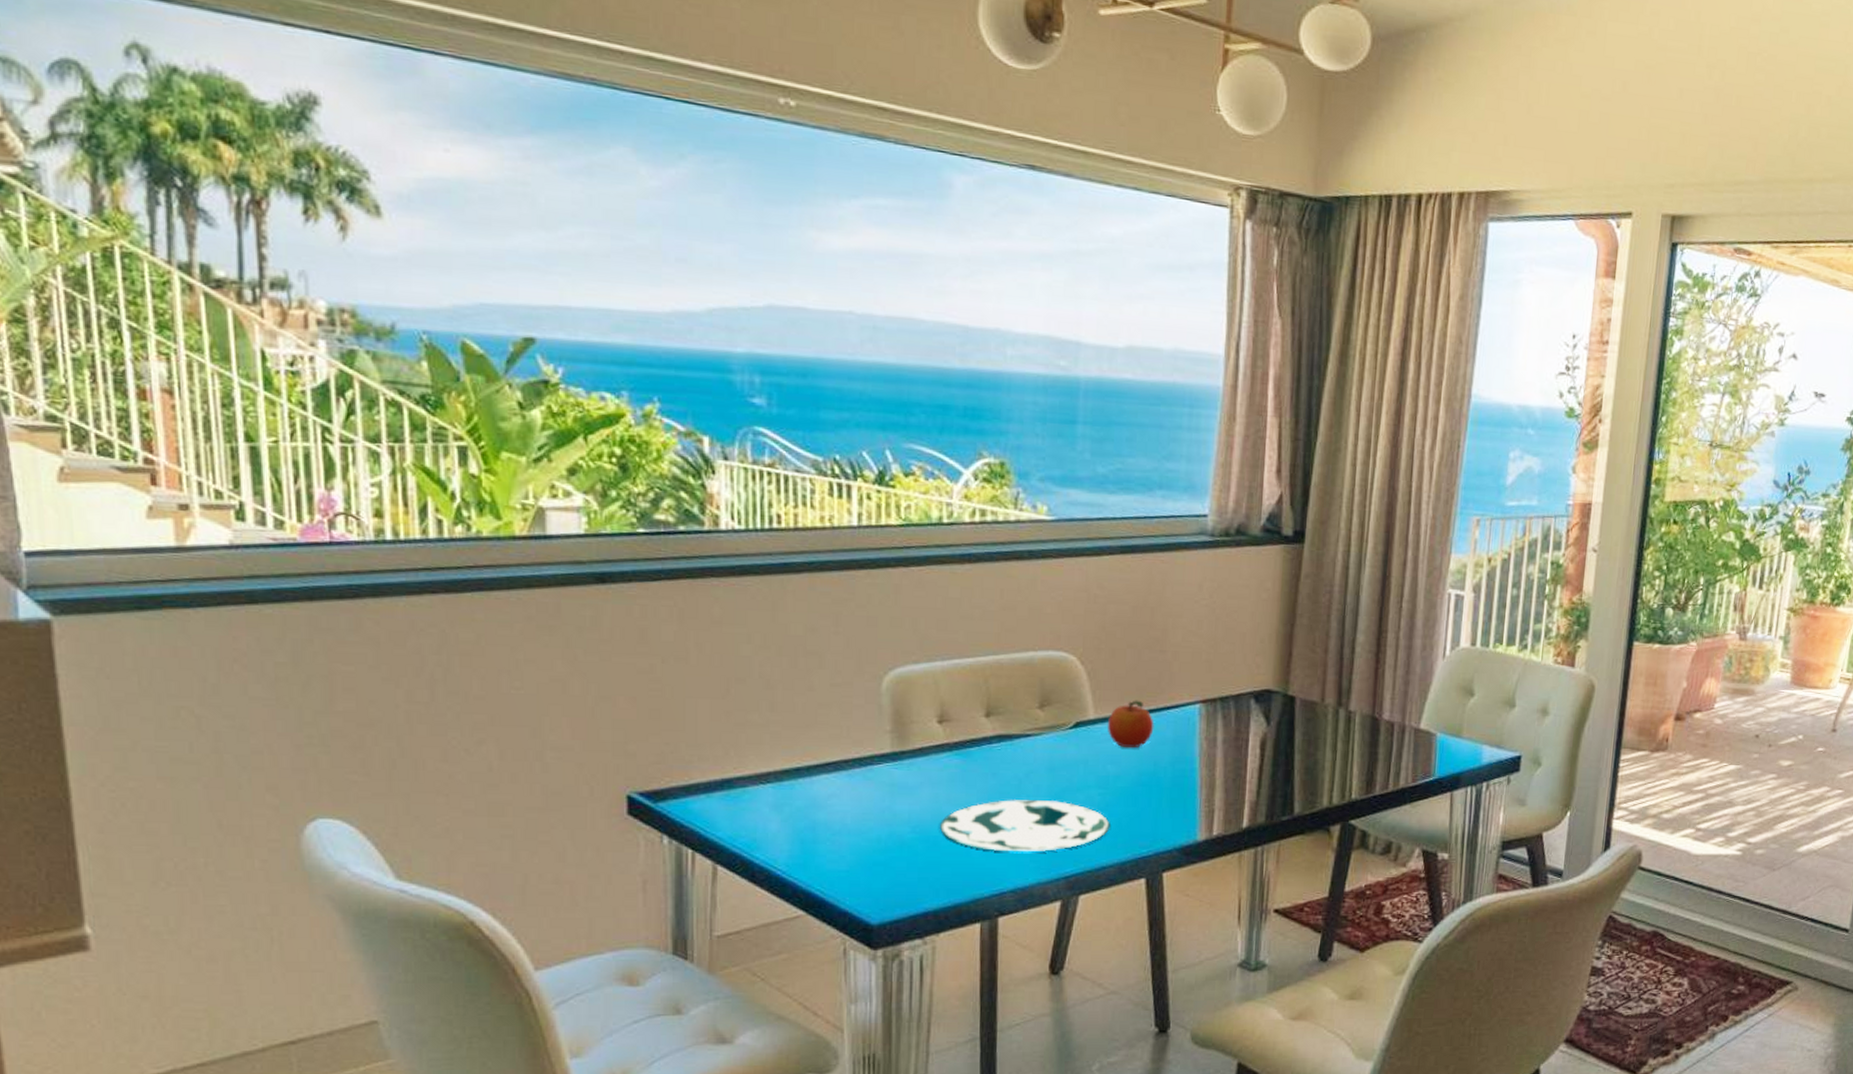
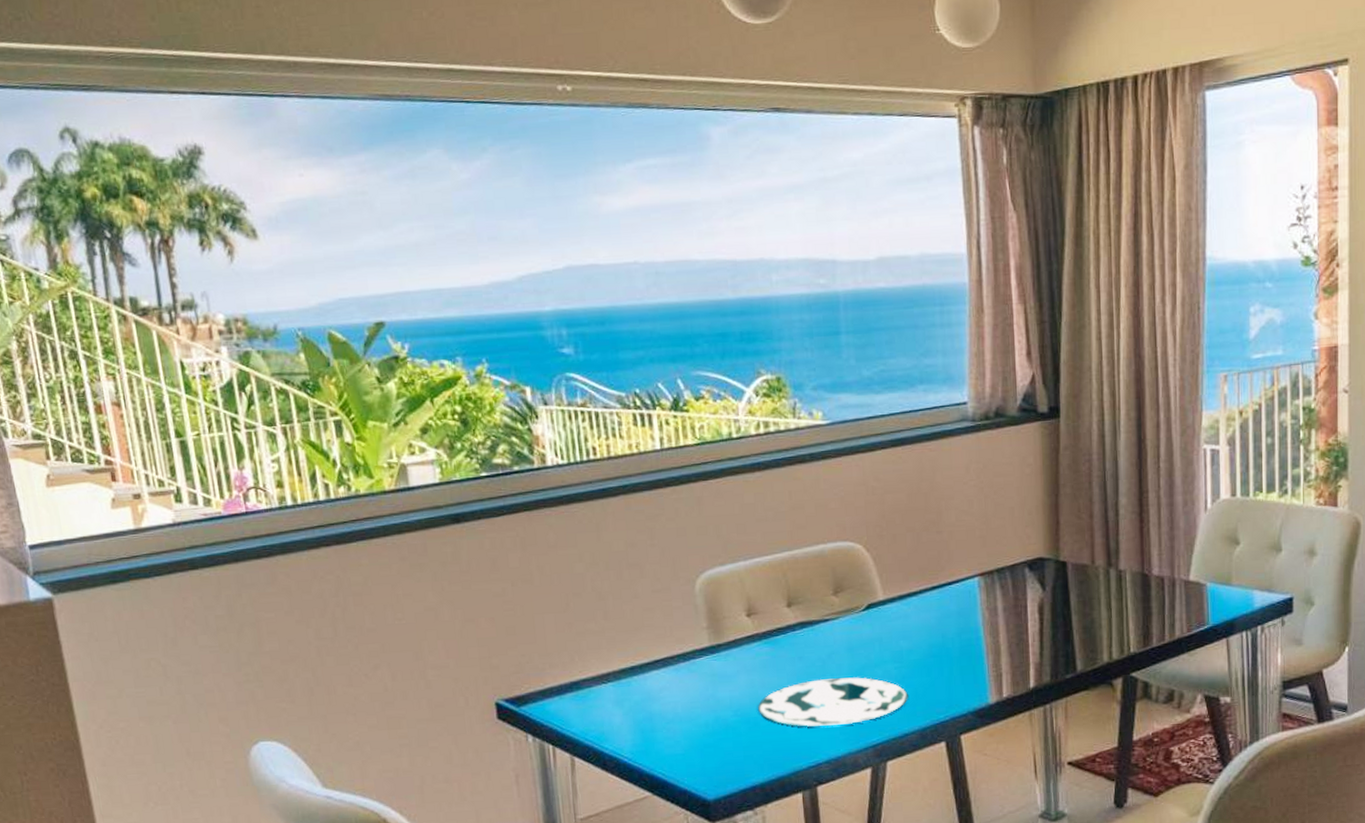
fruit: present [1108,700,1154,749] -> none [896,579,939,624]

